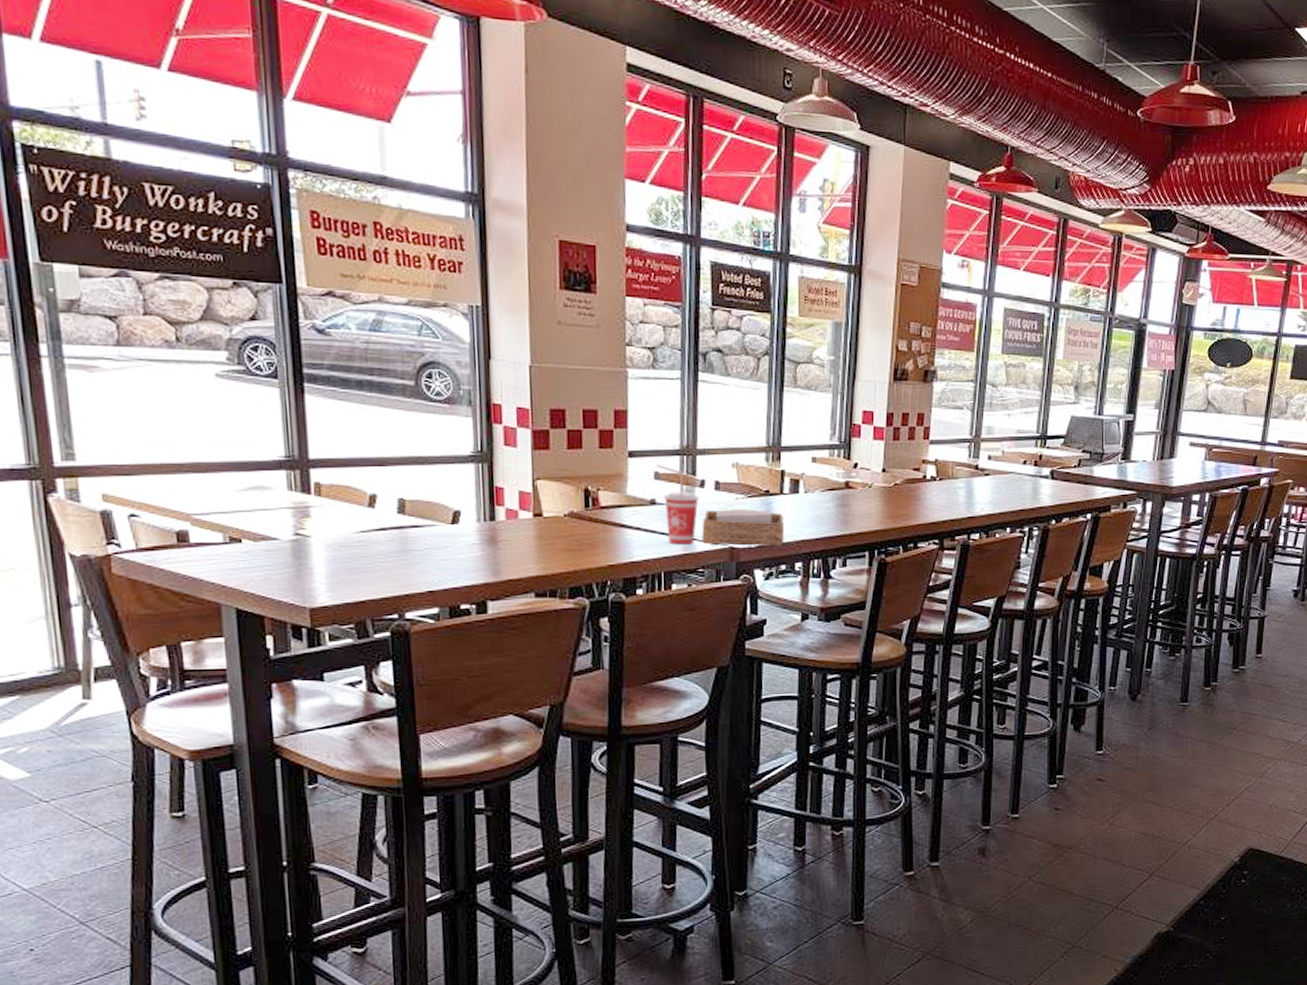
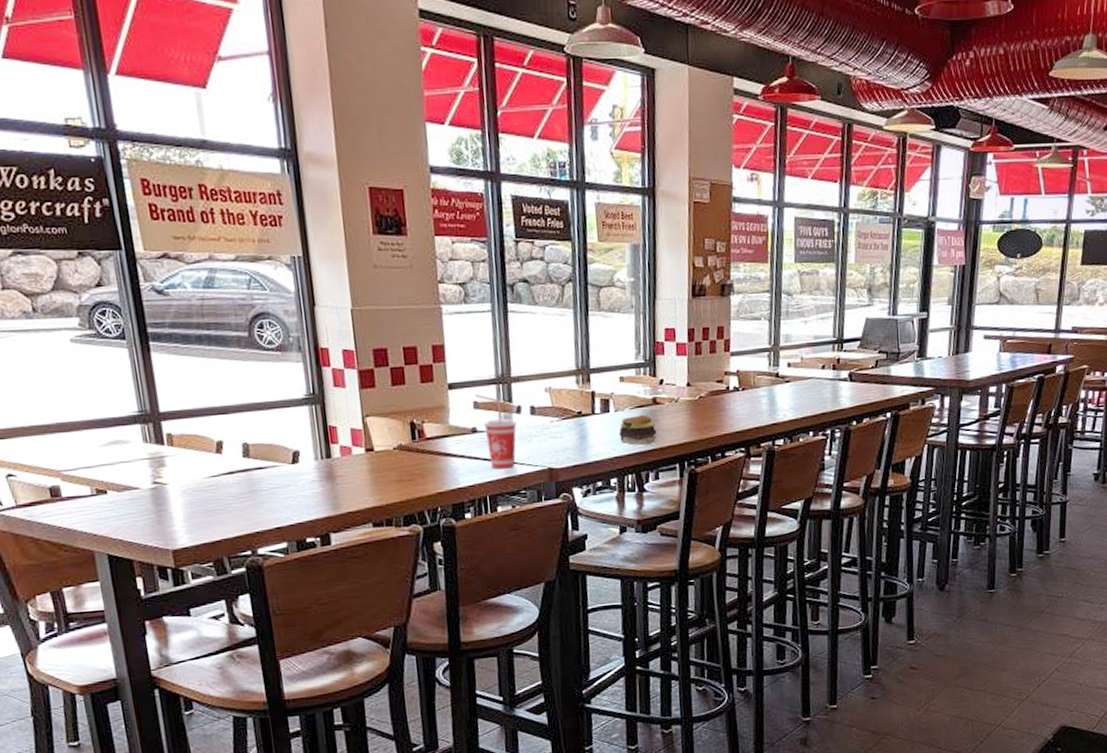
napkin holder: present [702,509,784,547] -> none [521,430,599,467]
burger: none [807,498,848,530] -> present [618,414,657,446]

